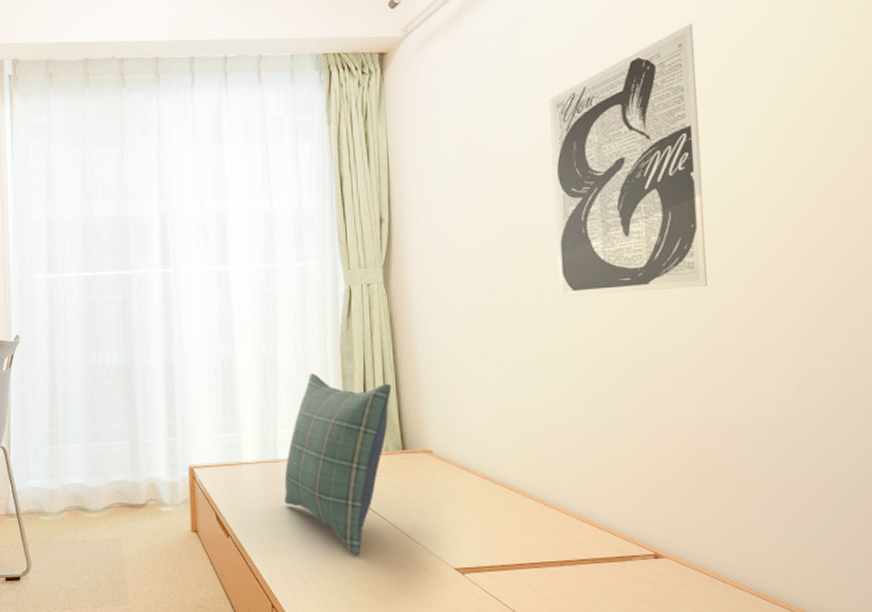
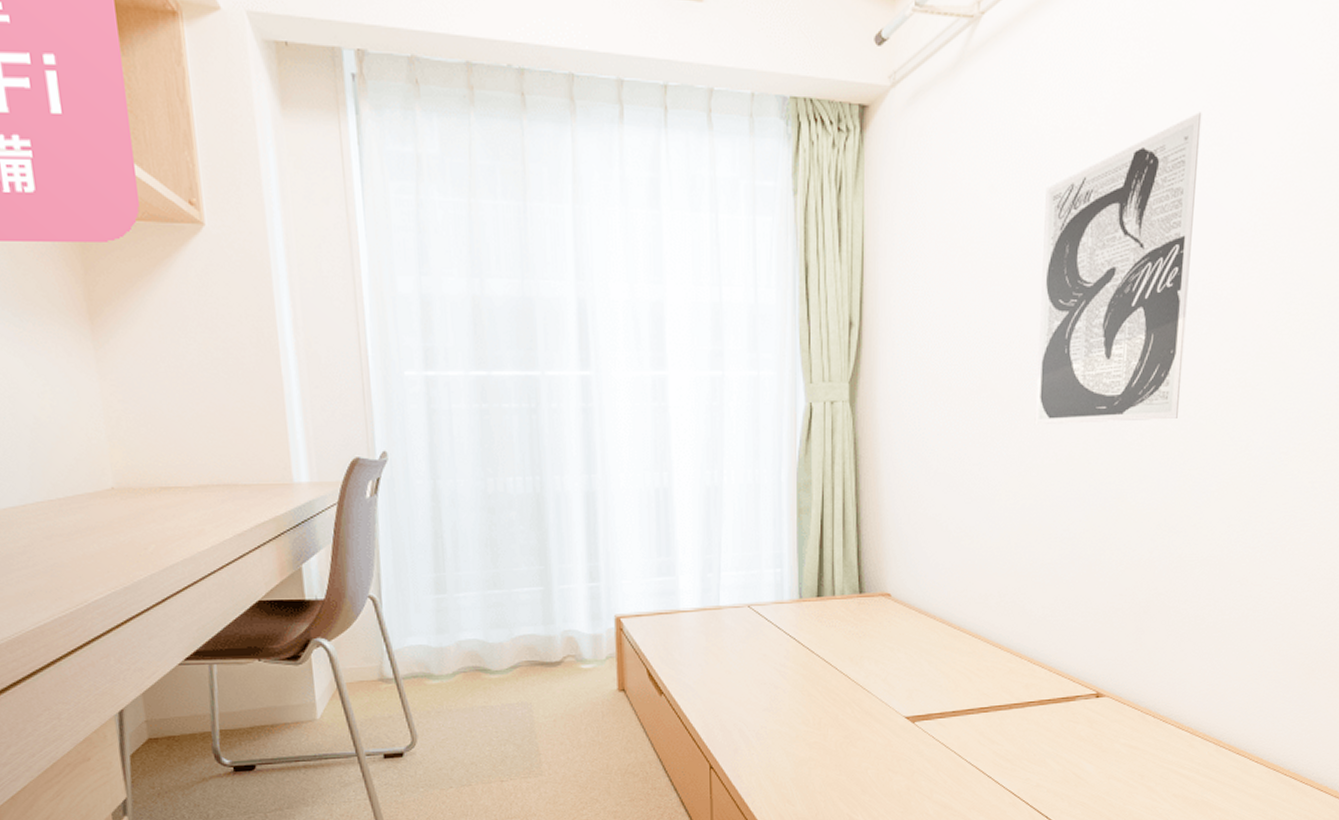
pillow: present [284,373,392,555] -> none [726,506,852,708]

